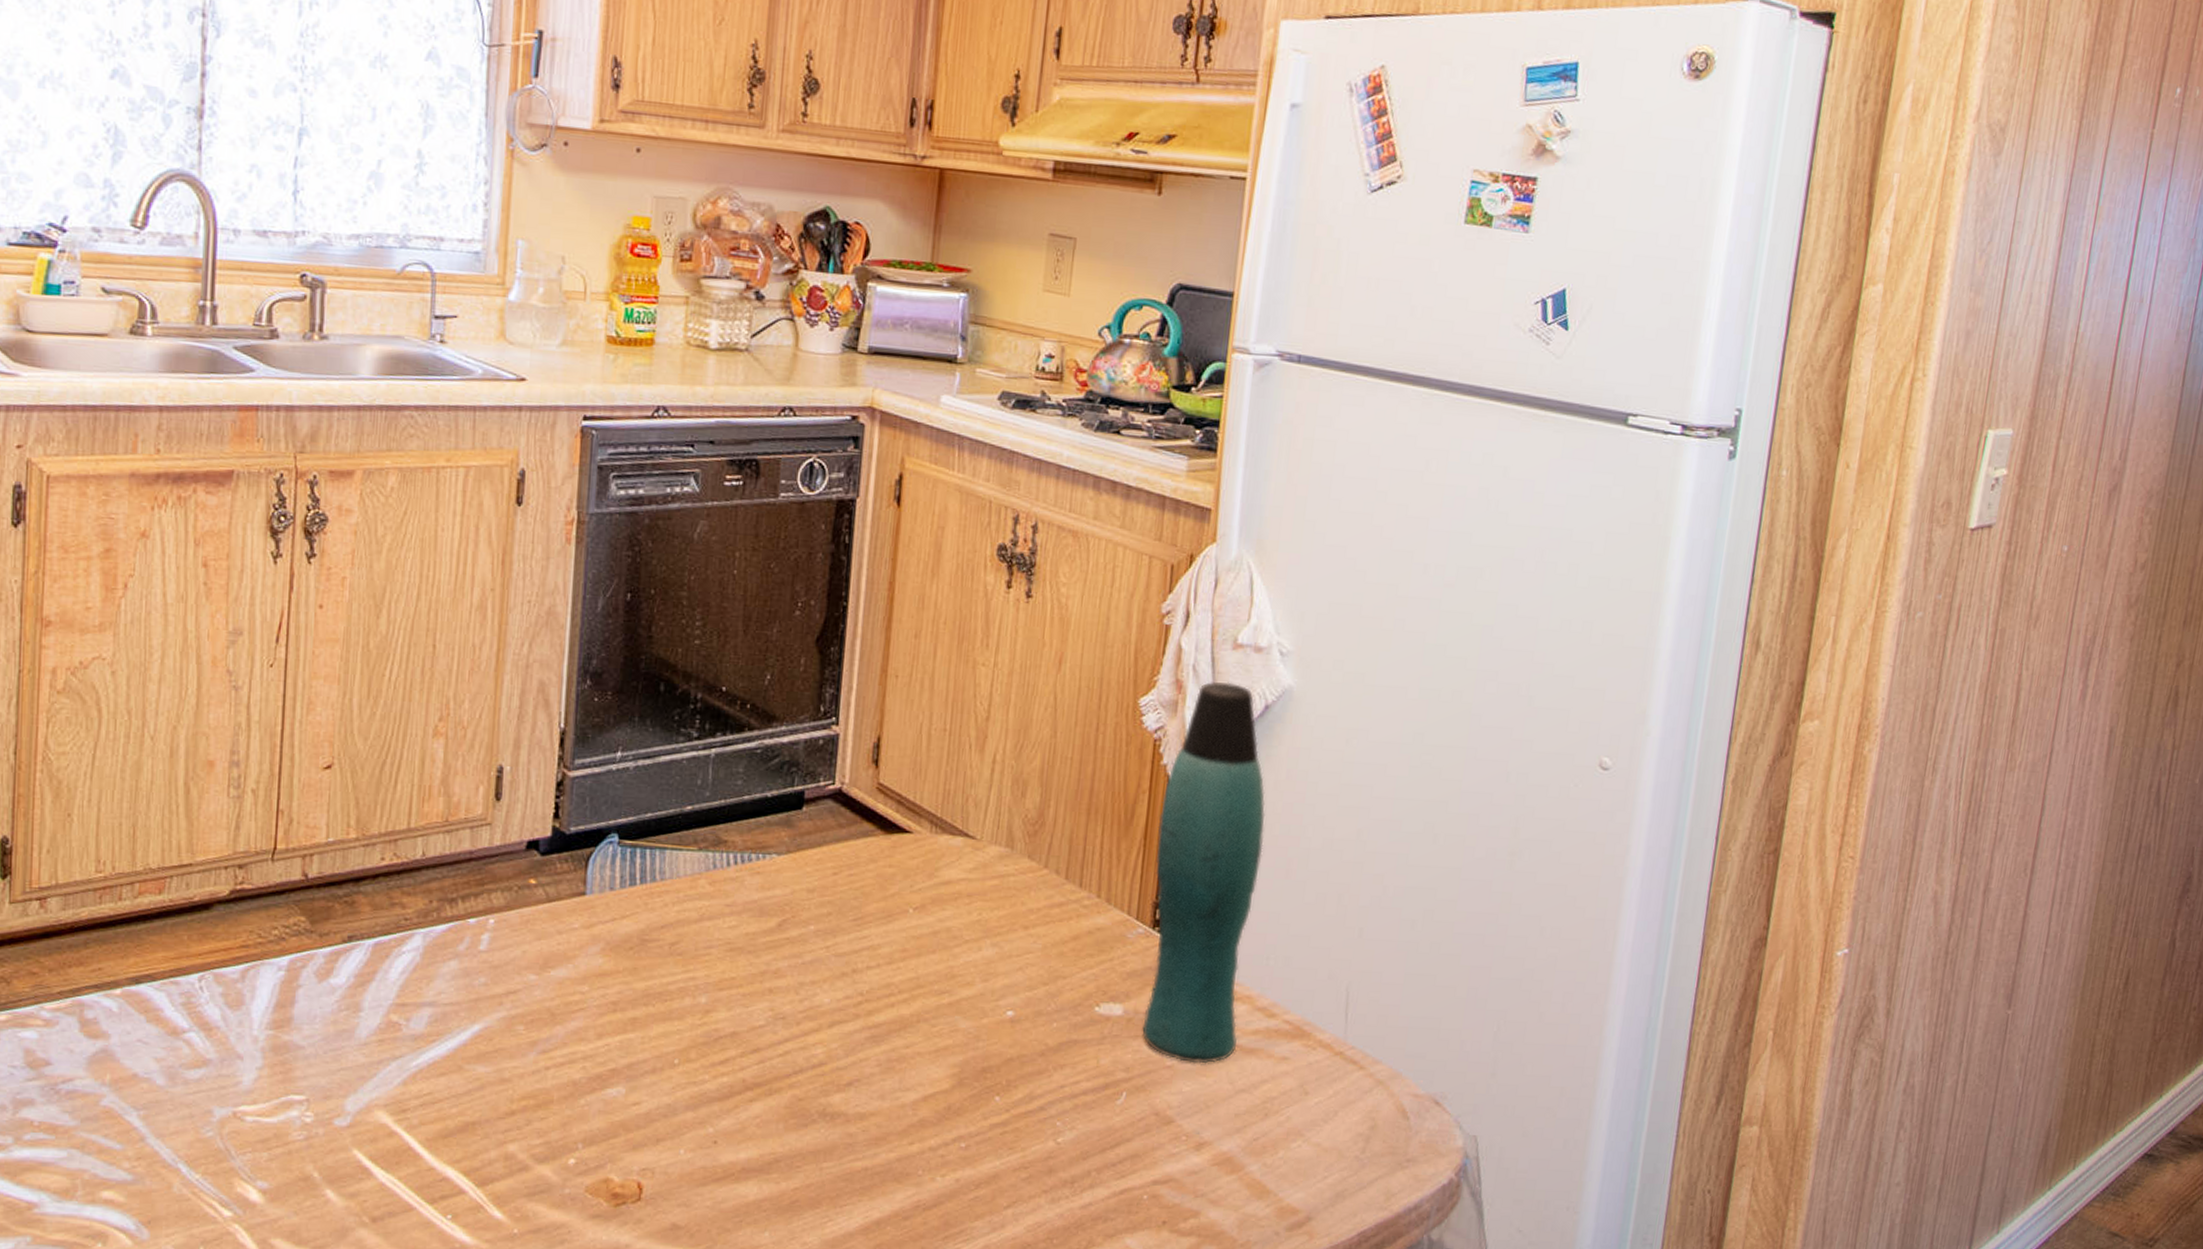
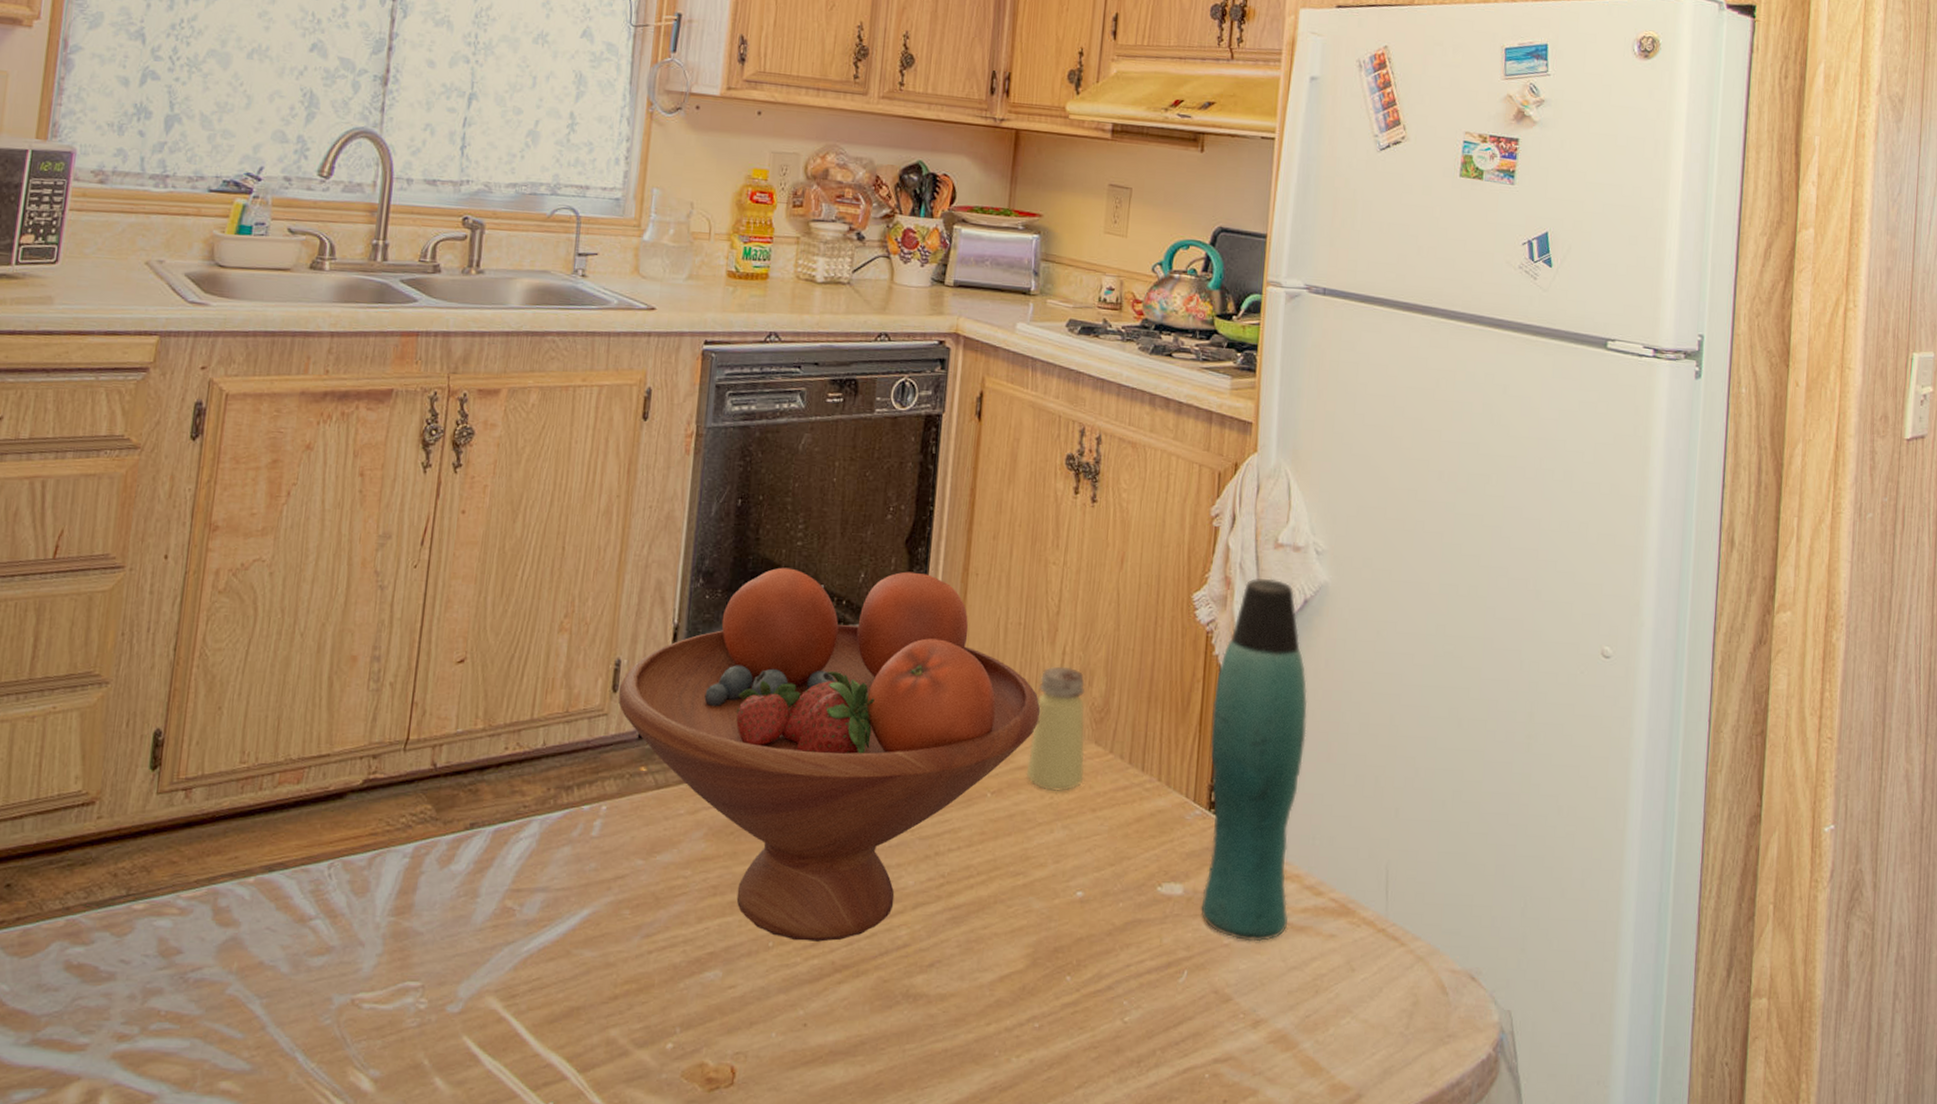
fruit bowl: none [502,668,969,1059] -> present [618,567,1041,942]
saltshaker: none [951,776,1018,908] -> present [1026,666,1086,792]

